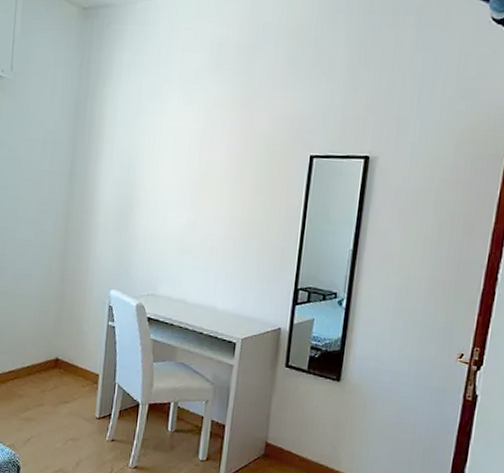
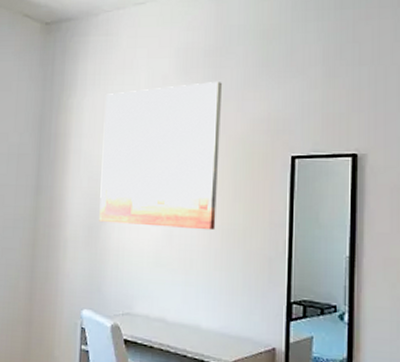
wall art: none [129,79,253,222] -> present [99,82,223,231]

